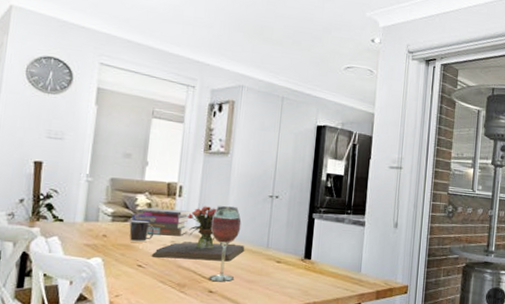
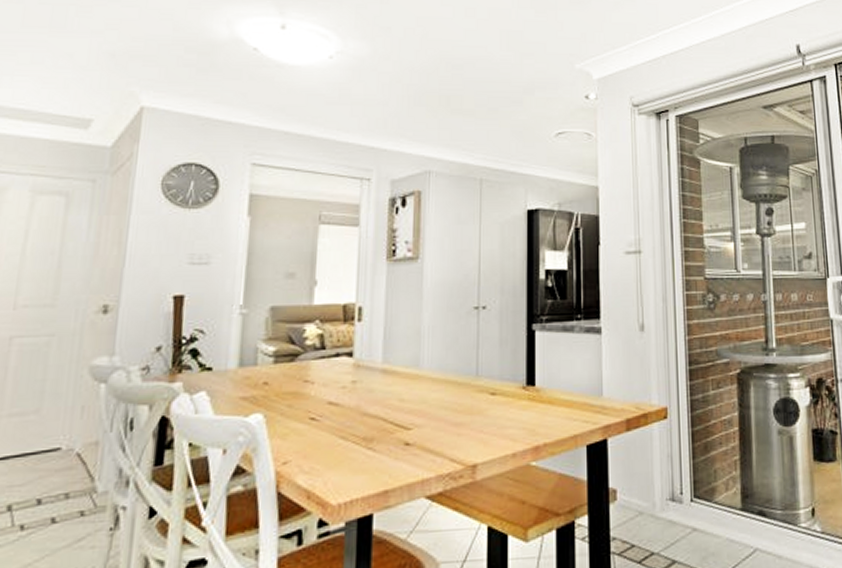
mug: present [129,220,155,243] -> none [297,357,330,388]
books: present [132,208,192,236] -> none [299,338,377,375]
flower arrangement: present [152,206,245,262] -> none [328,329,448,405]
wineglass: present [209,206,242,281] -> none [401,327,441,428]

